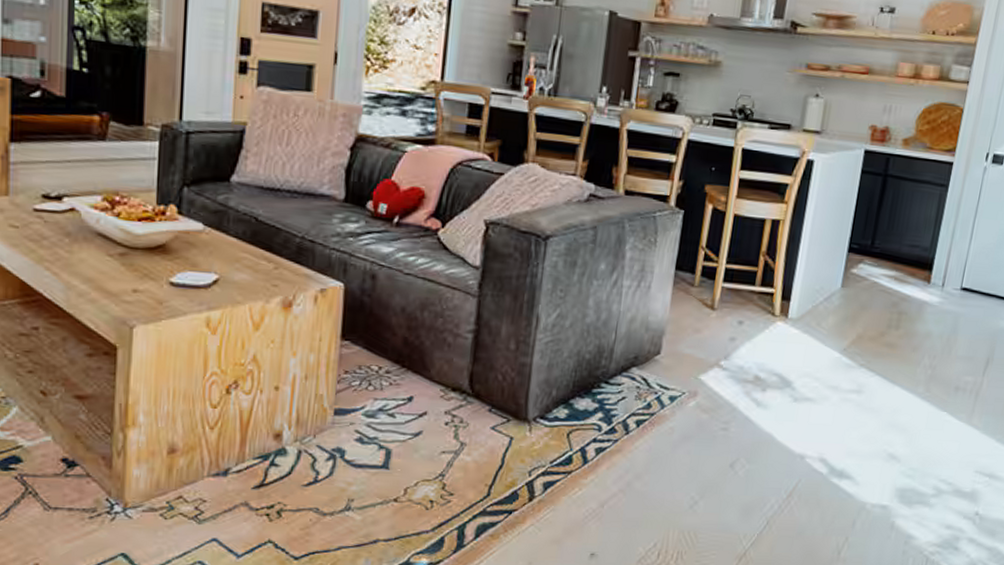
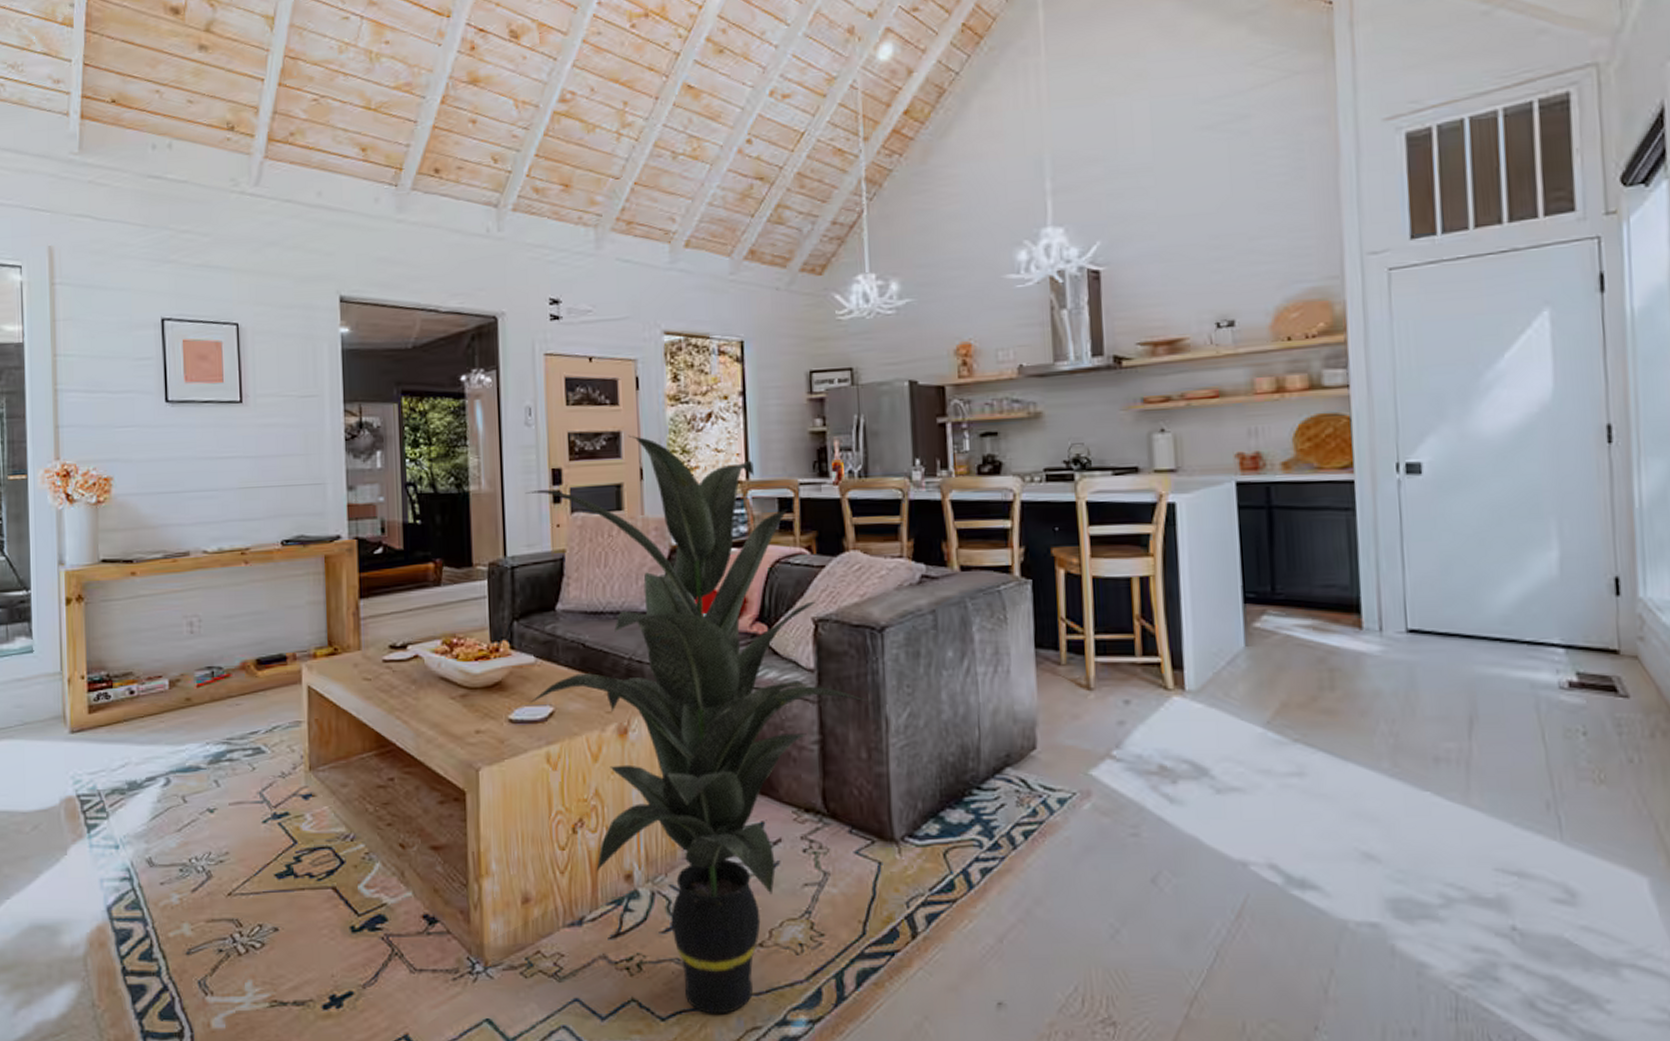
indoor plant: none [194,16,525,556] -> present [525,435,870,1014]

